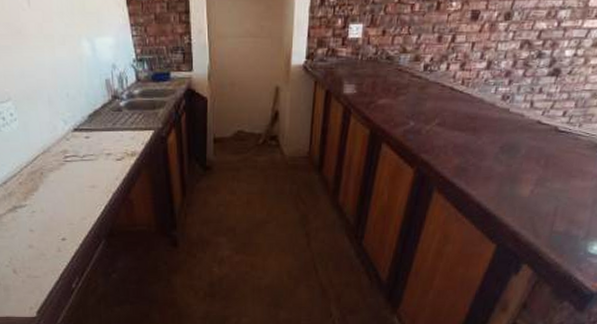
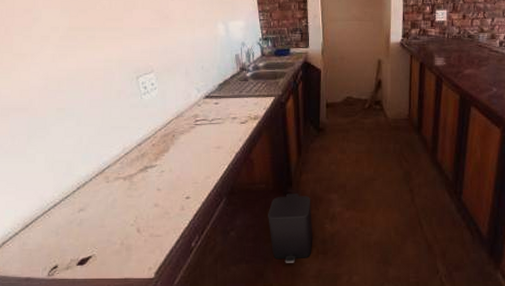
pedal bin: none [151,236,200,306] -> present [268,193,313,264]

